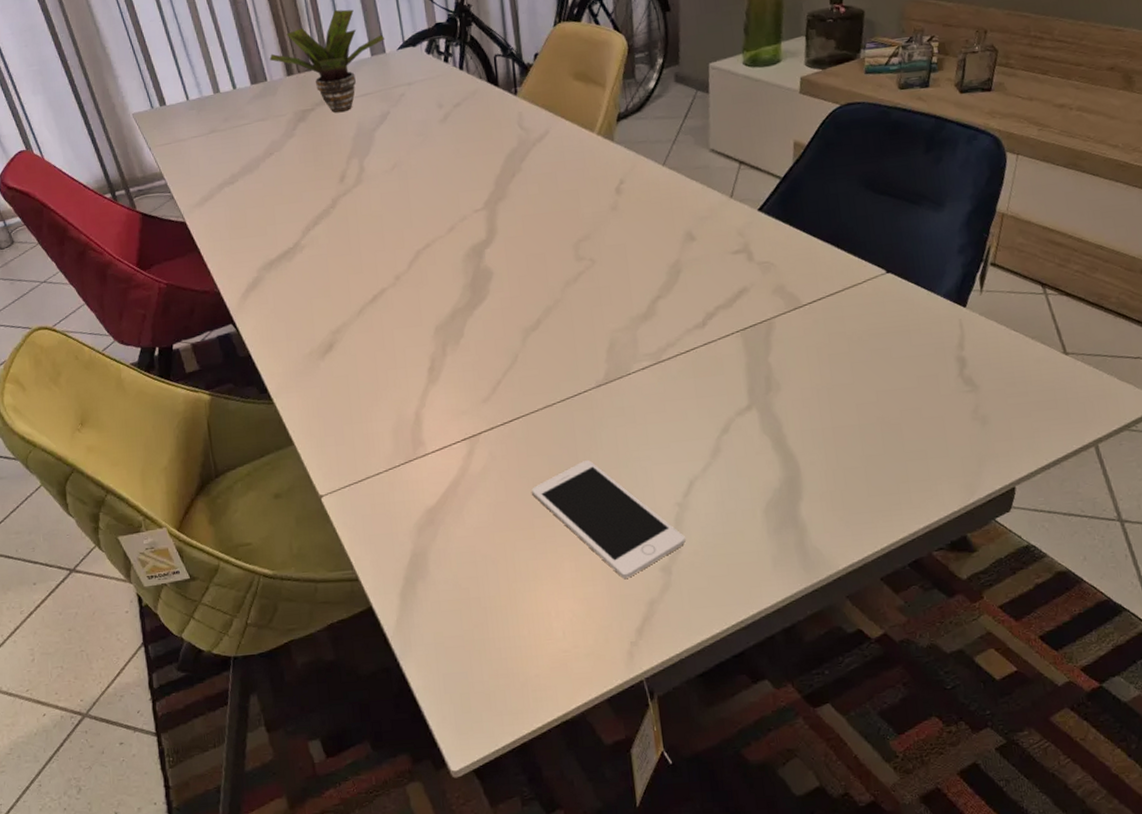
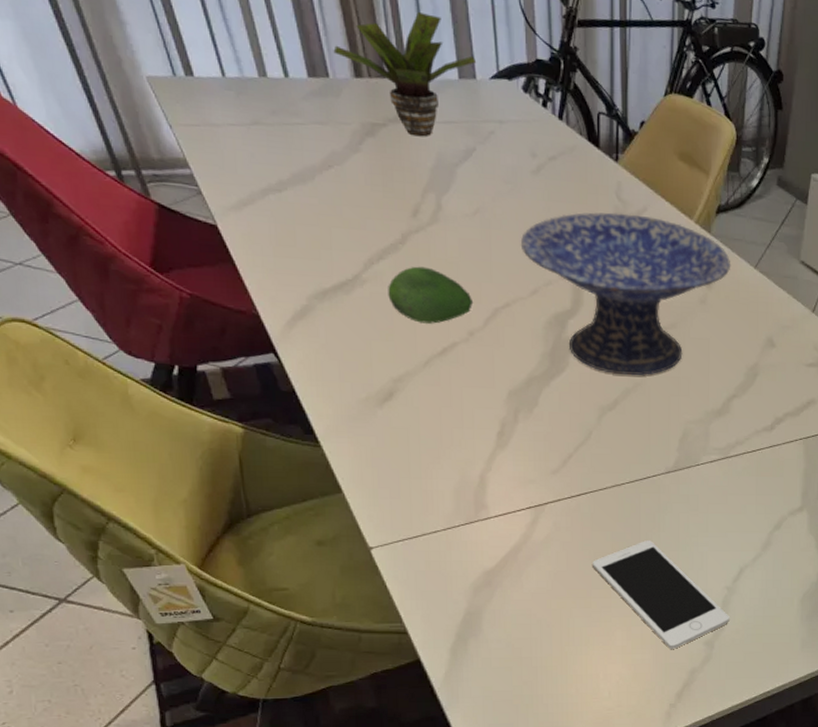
fruit: none [323,224,398,276] -> present [388,266,474,324]
decorative bowl: none [435,137,639,294] -> present [520,212,731,376]

